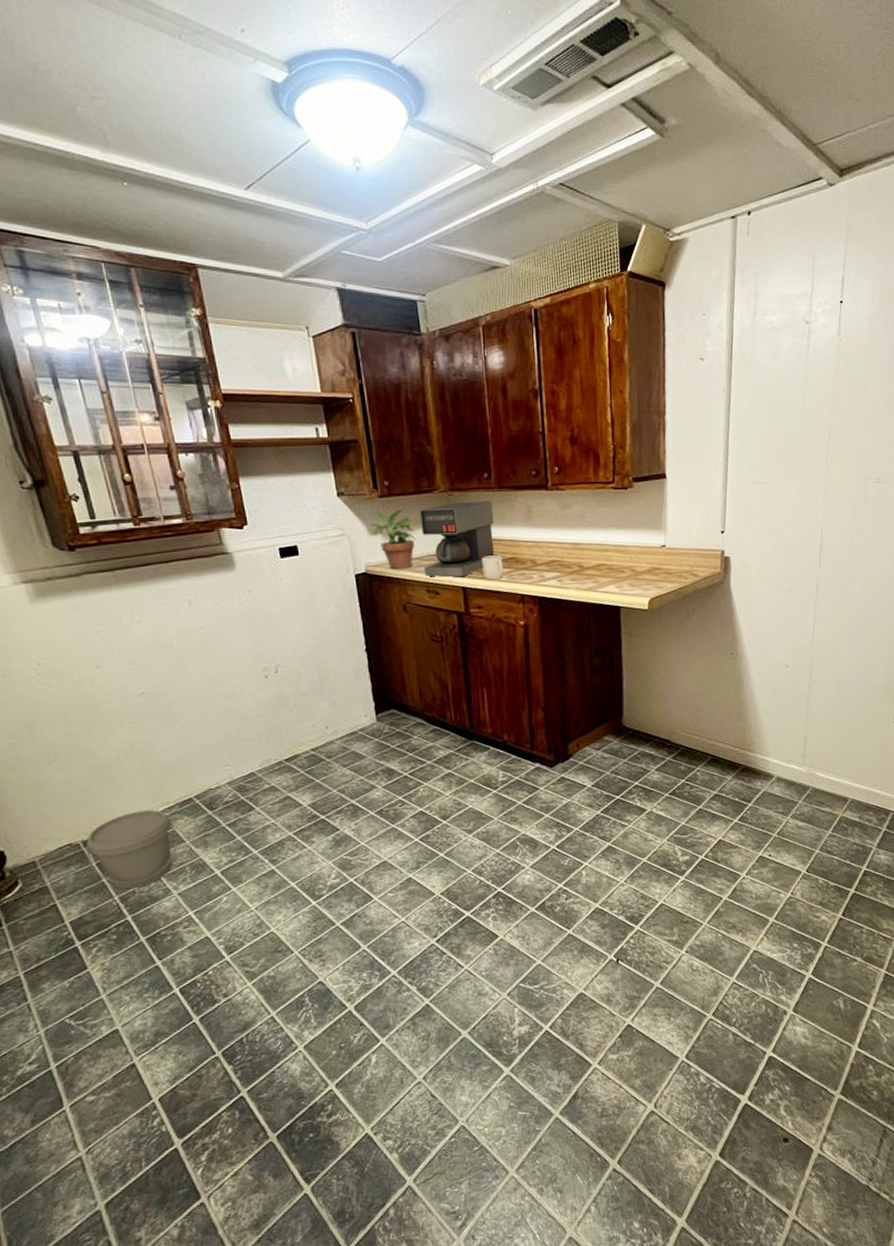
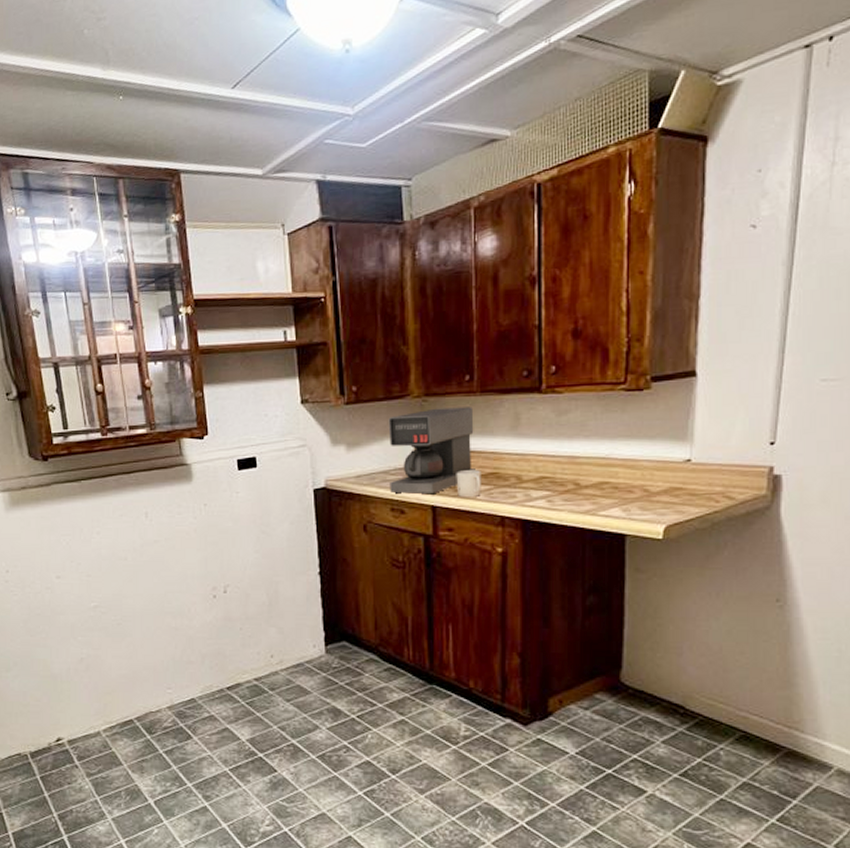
bucket: present [86,810,179,890] -> none [32,727,117,808]
potted plant: present [370,506,416,570] -> none [334,413,382,485]

